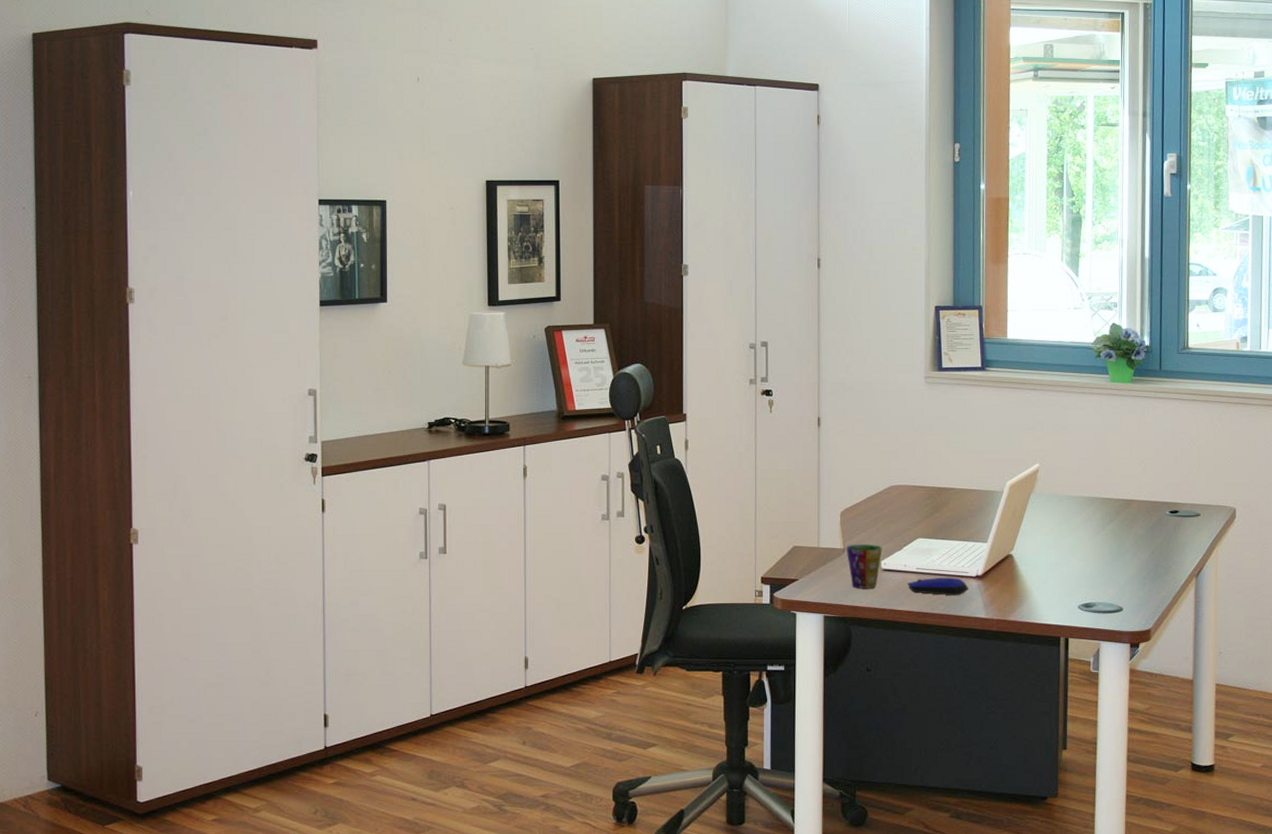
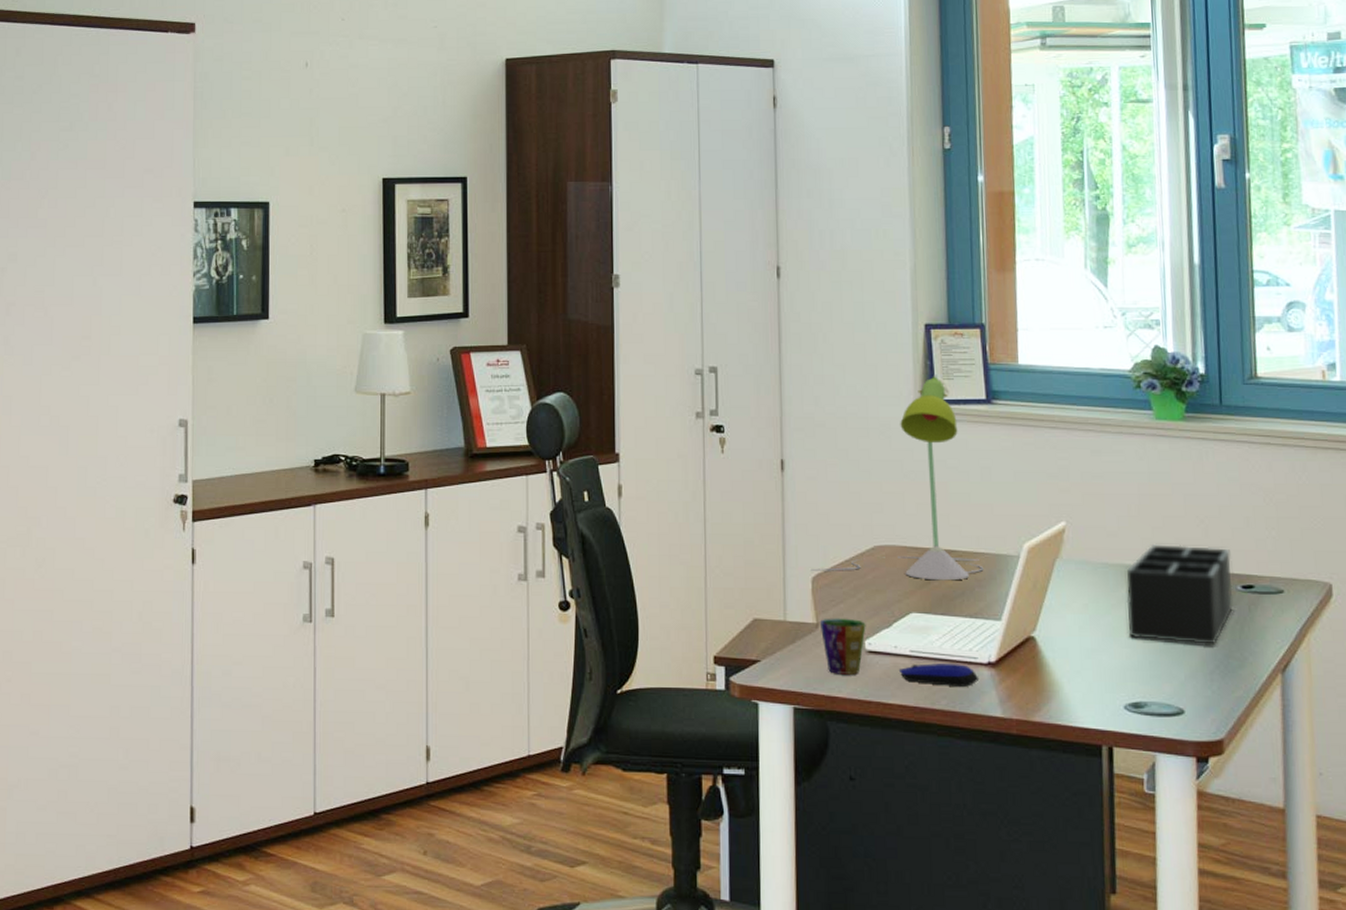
desk lamp: none [840,346,975,512] -> present [811,373,984,581]
desk organizer: none [1083,480,1163,557] -> present [1126,544,1233,645]

